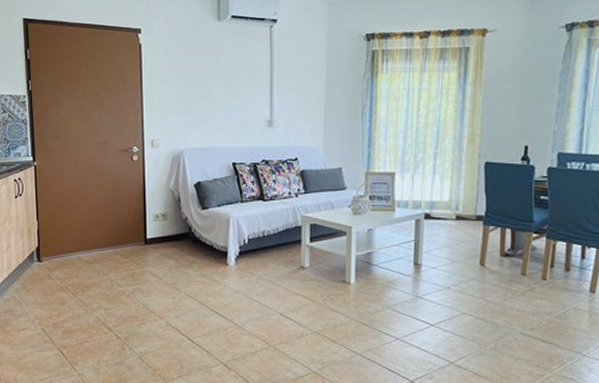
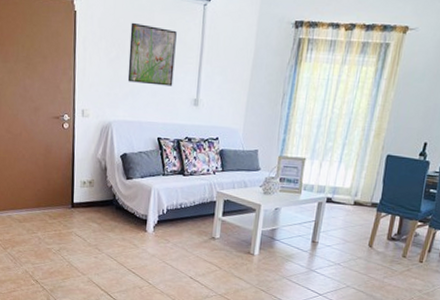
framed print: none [197,49,244,110] -> present [127,22,177,86]

